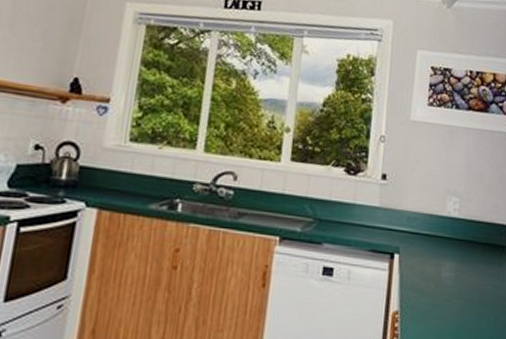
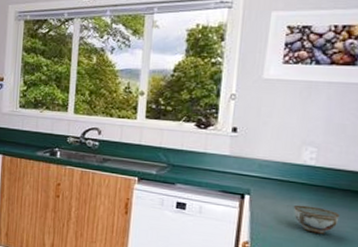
bowl: none [440,263,481,295] -> present [293,204,340,234]

